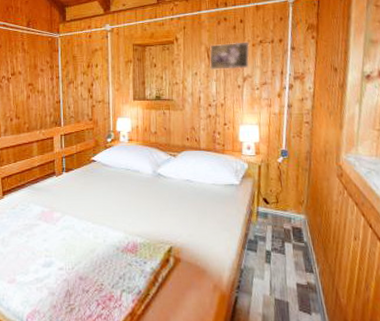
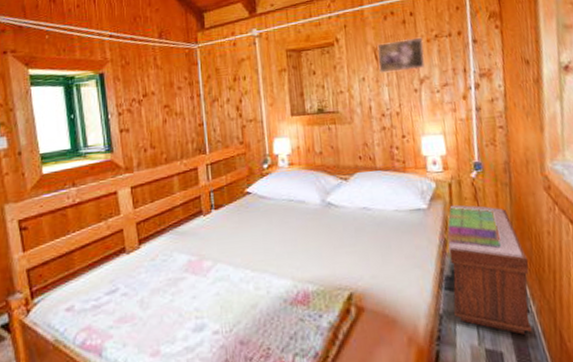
bench: none [252,183,318,290] -> present [448,204,532,335]
stack of books: none [253,186,297,220] -> present [447,207,501,247]

